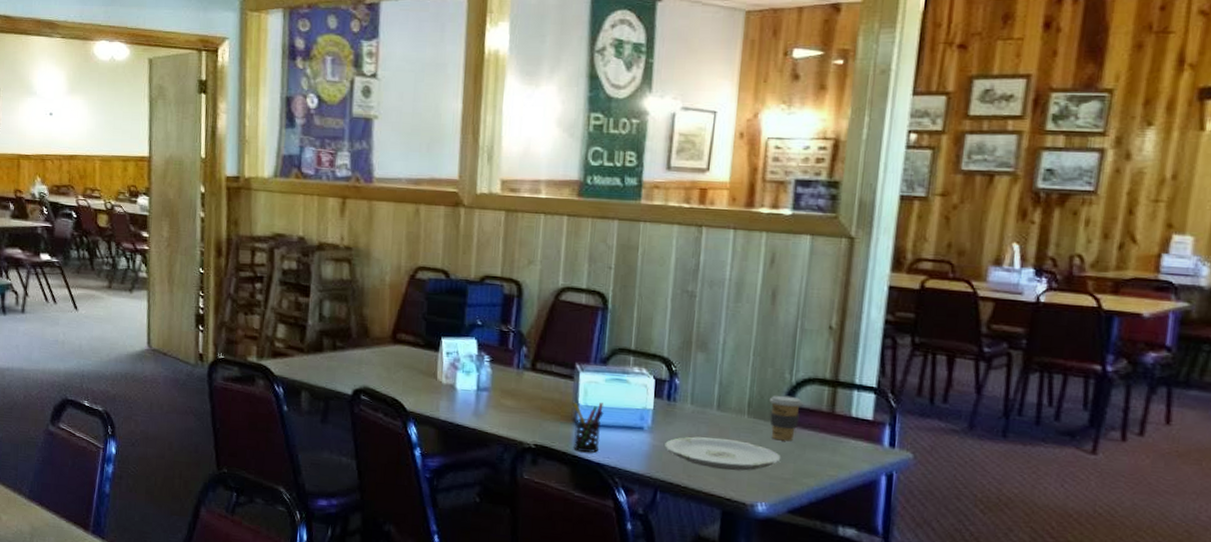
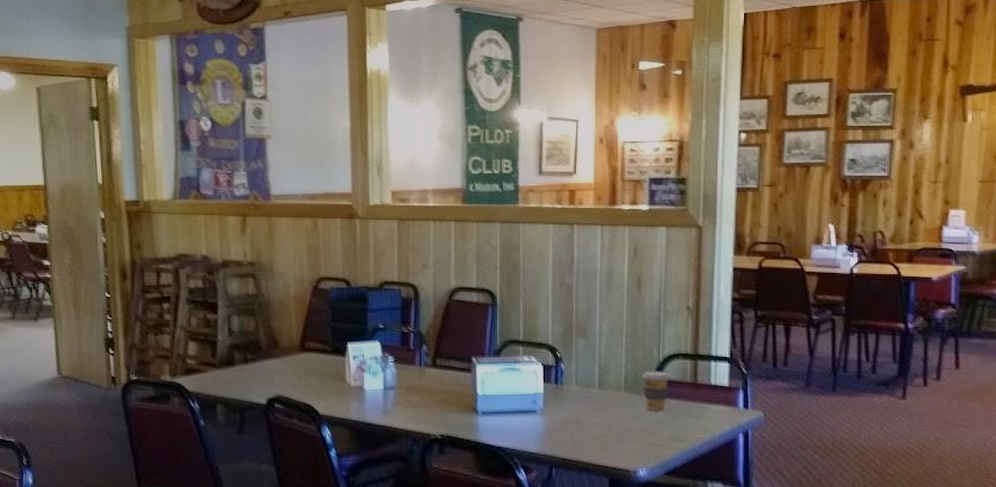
pen holder: present [573,403,604,452] -> none [472,391,500,437]
plate: present [665,436,781,471] -> none [556,413,656,441]

